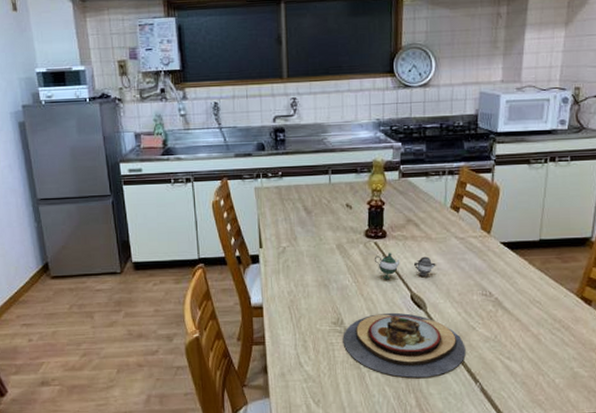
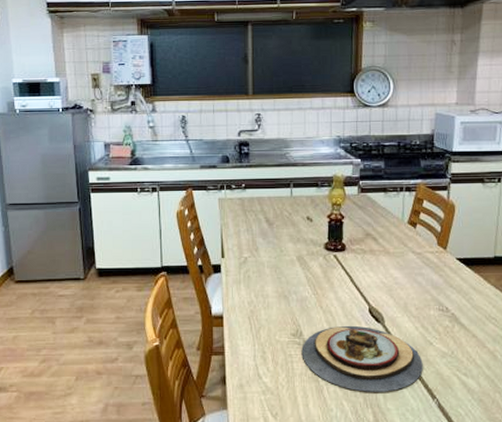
teapot: present [374,252,436,280] -> none [333,266,394,293]

